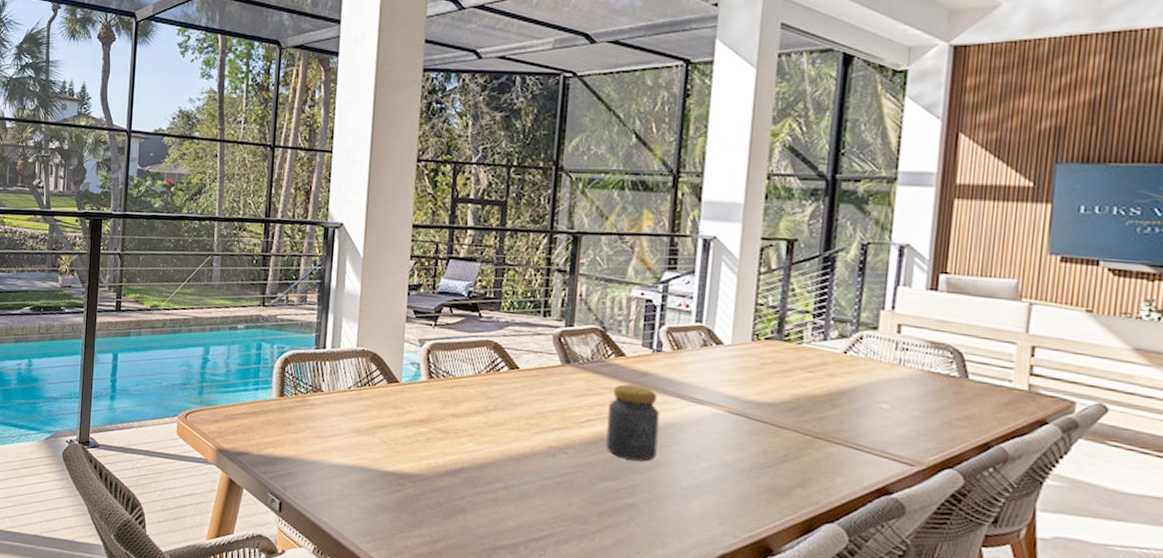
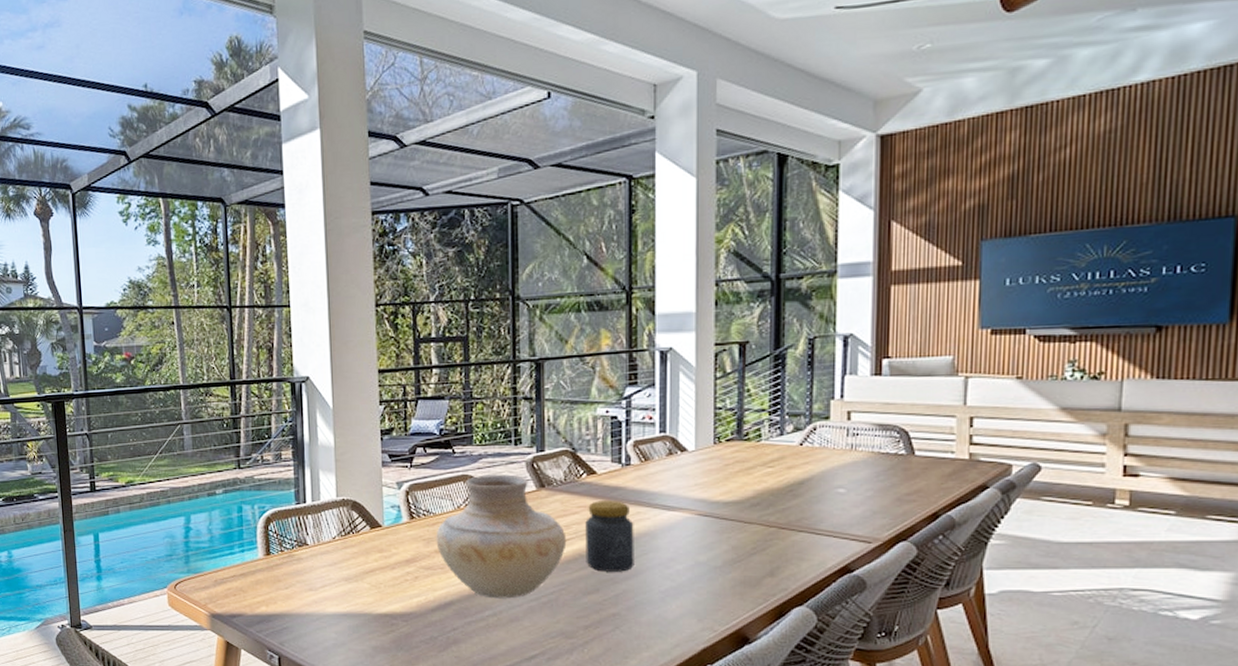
vase: none [452,343,588,474] -> present [436,474,567,599]

